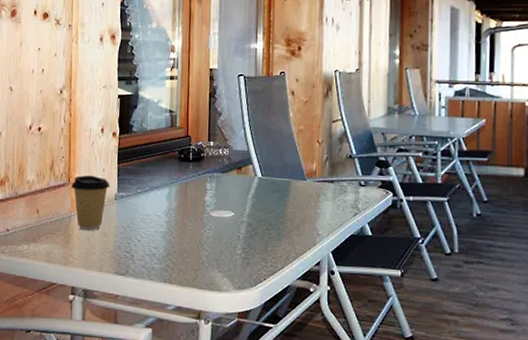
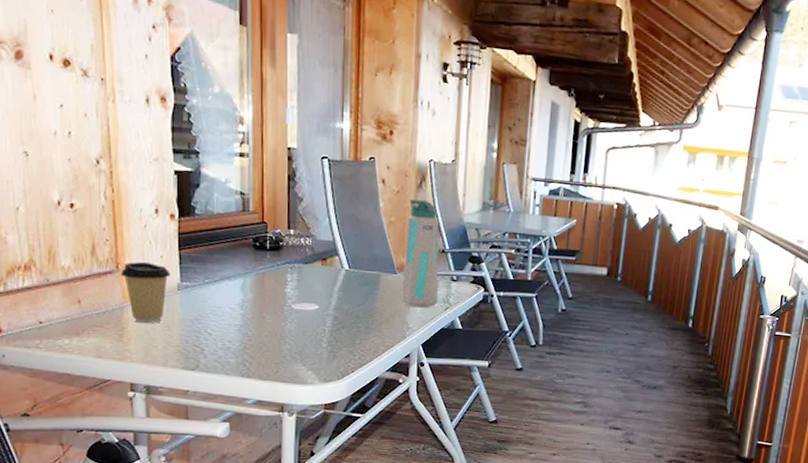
water bottle: none [310,108,347,214] -> present [401,199,439,308]

